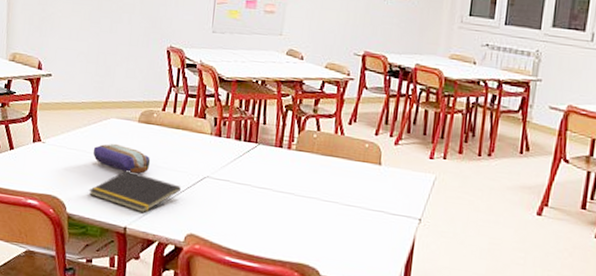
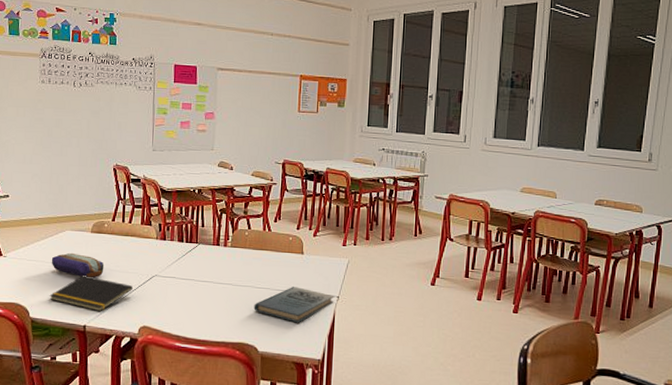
book: none [318,203,416,247] -> present [254,287,334,323]

